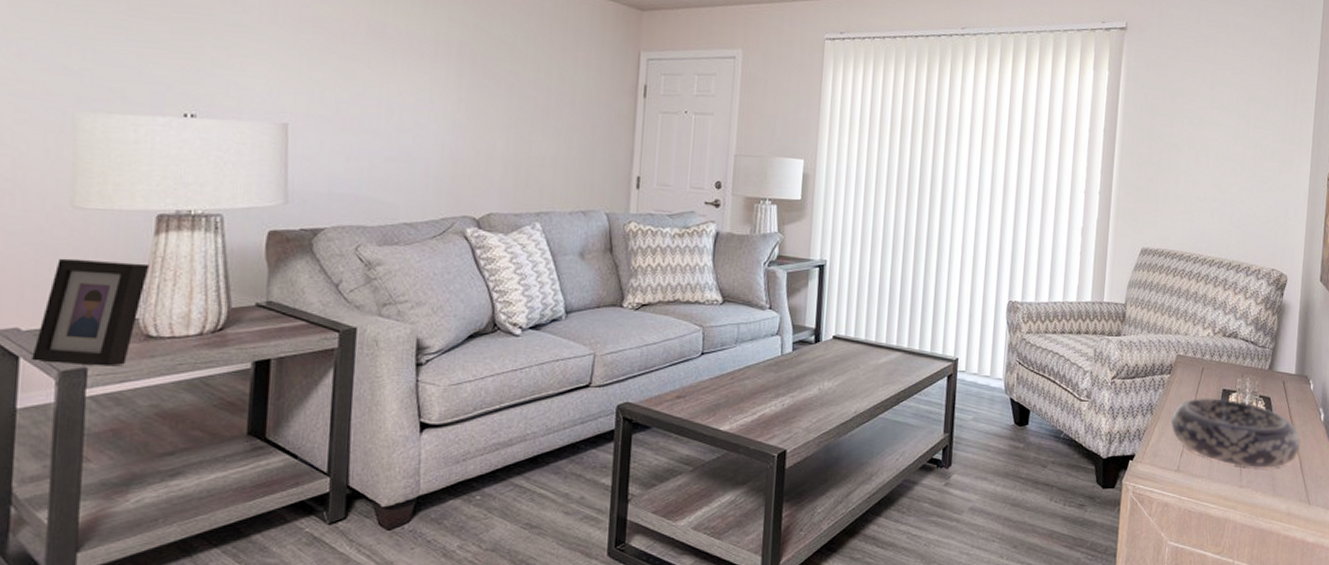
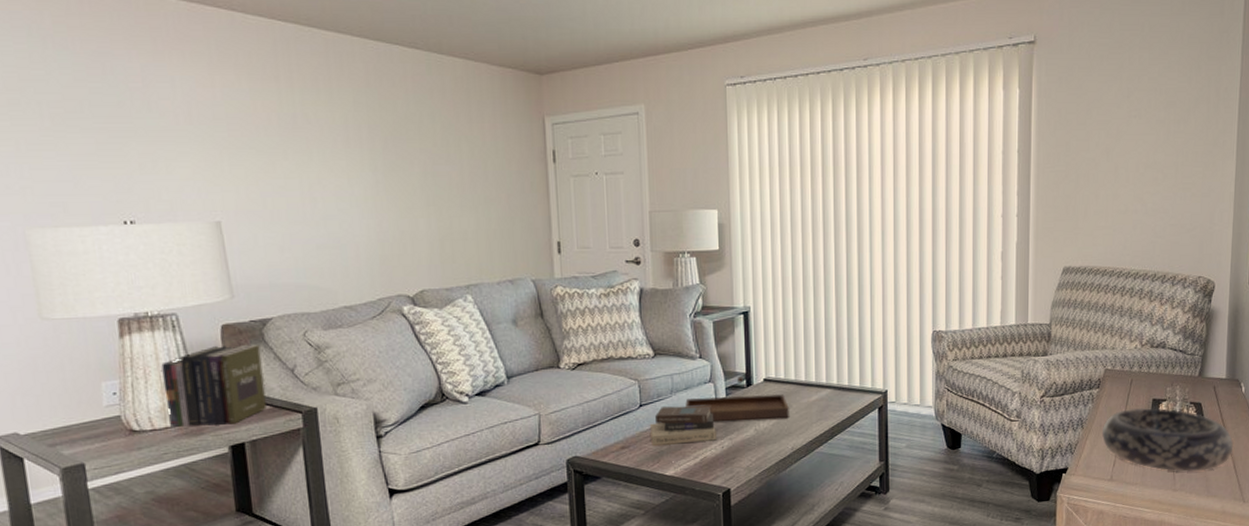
picture frame: present [32,258,150,367] -> none [34,365,121,461]
books: none [190,253,306,338] -> present [161,345,267,427]
books: none [708,357,778,398] -> present [649,405,716,446]
tray: none [749,332,856,379] -> present [685,377,789,421]

